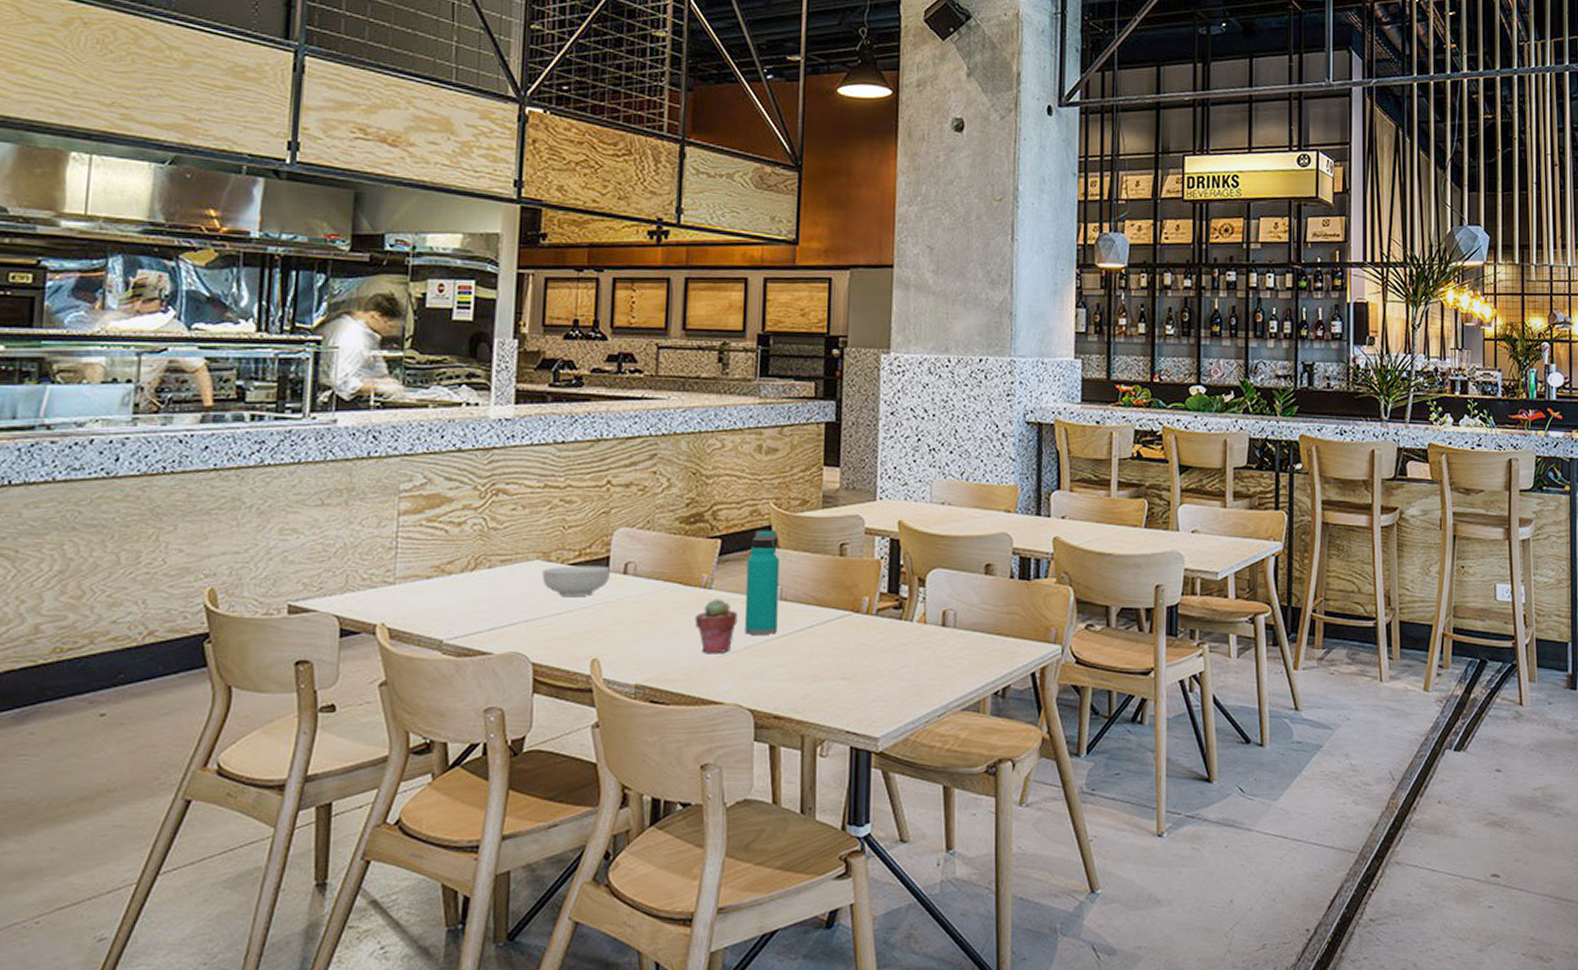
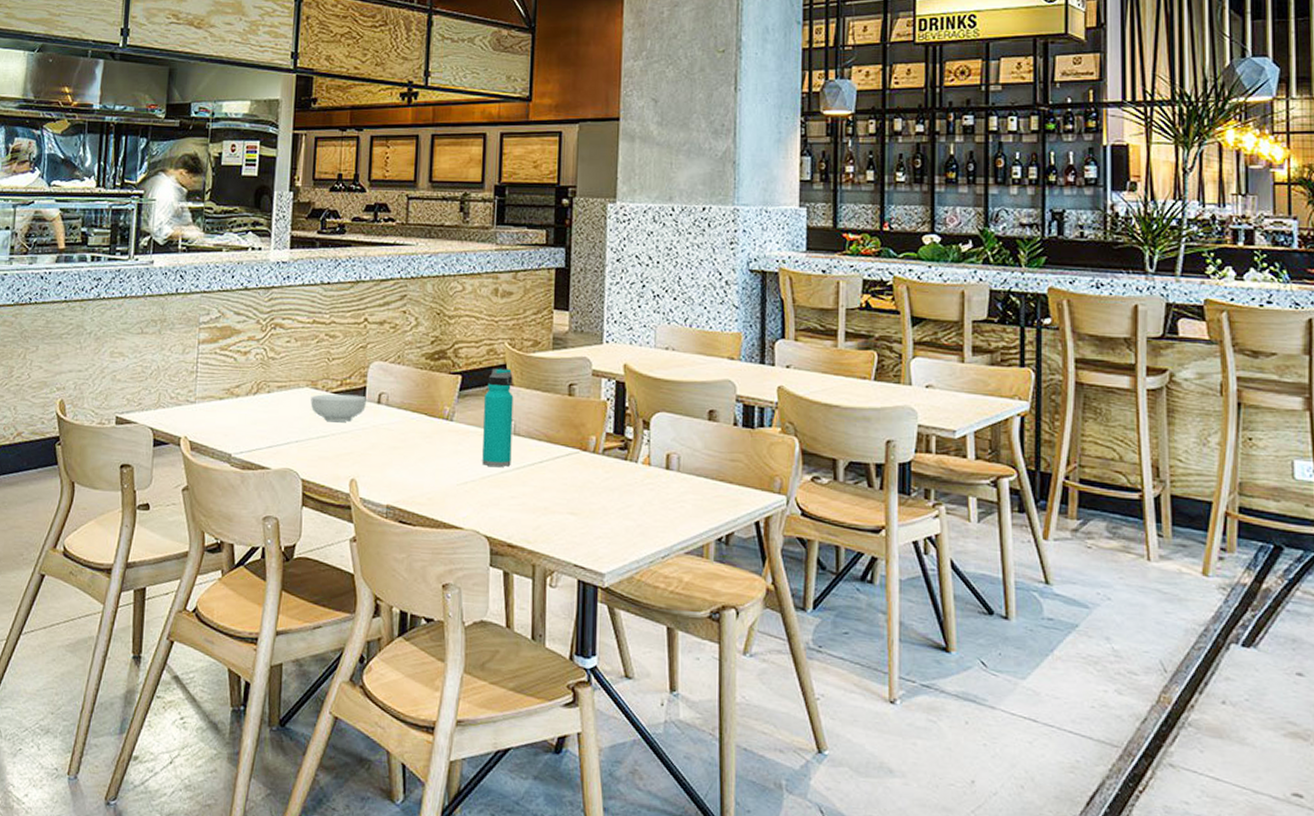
potted succulent: present [694,599,738,654] -> none [438,430,476,482]

